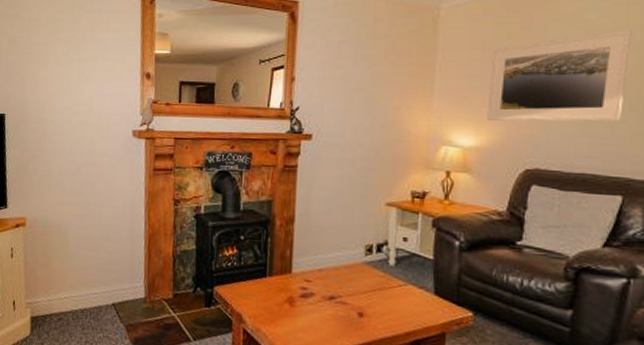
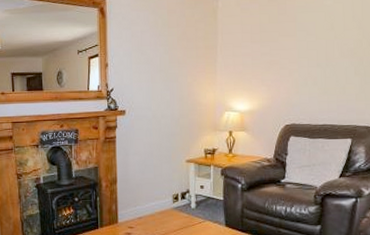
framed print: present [487,30,632,122] -> none [257,12,356,89]

